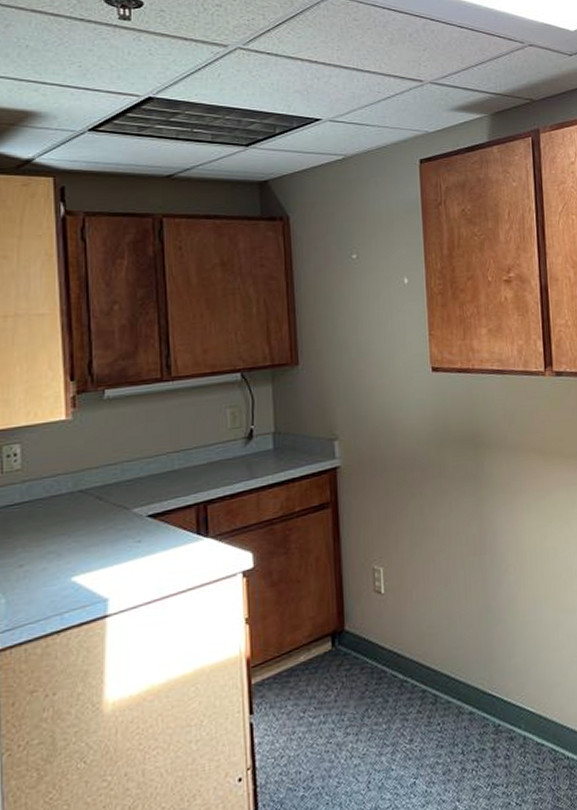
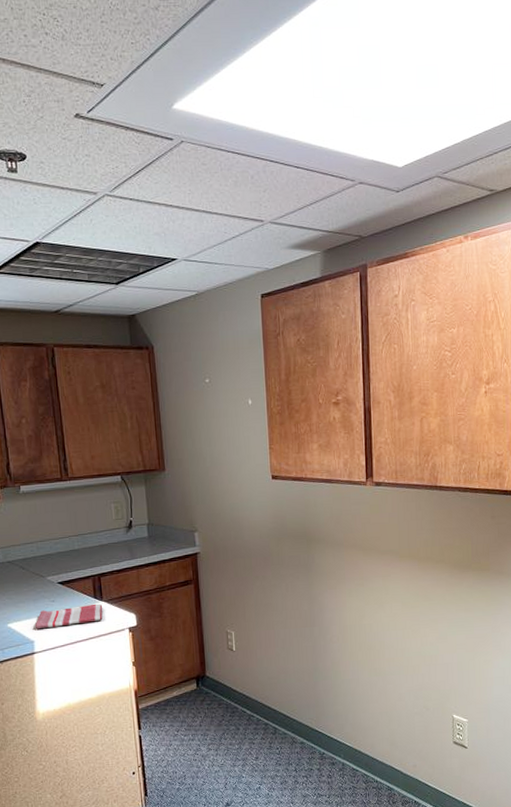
dish towel: none [110,540,209,582] -> present [34,603,104,630]

